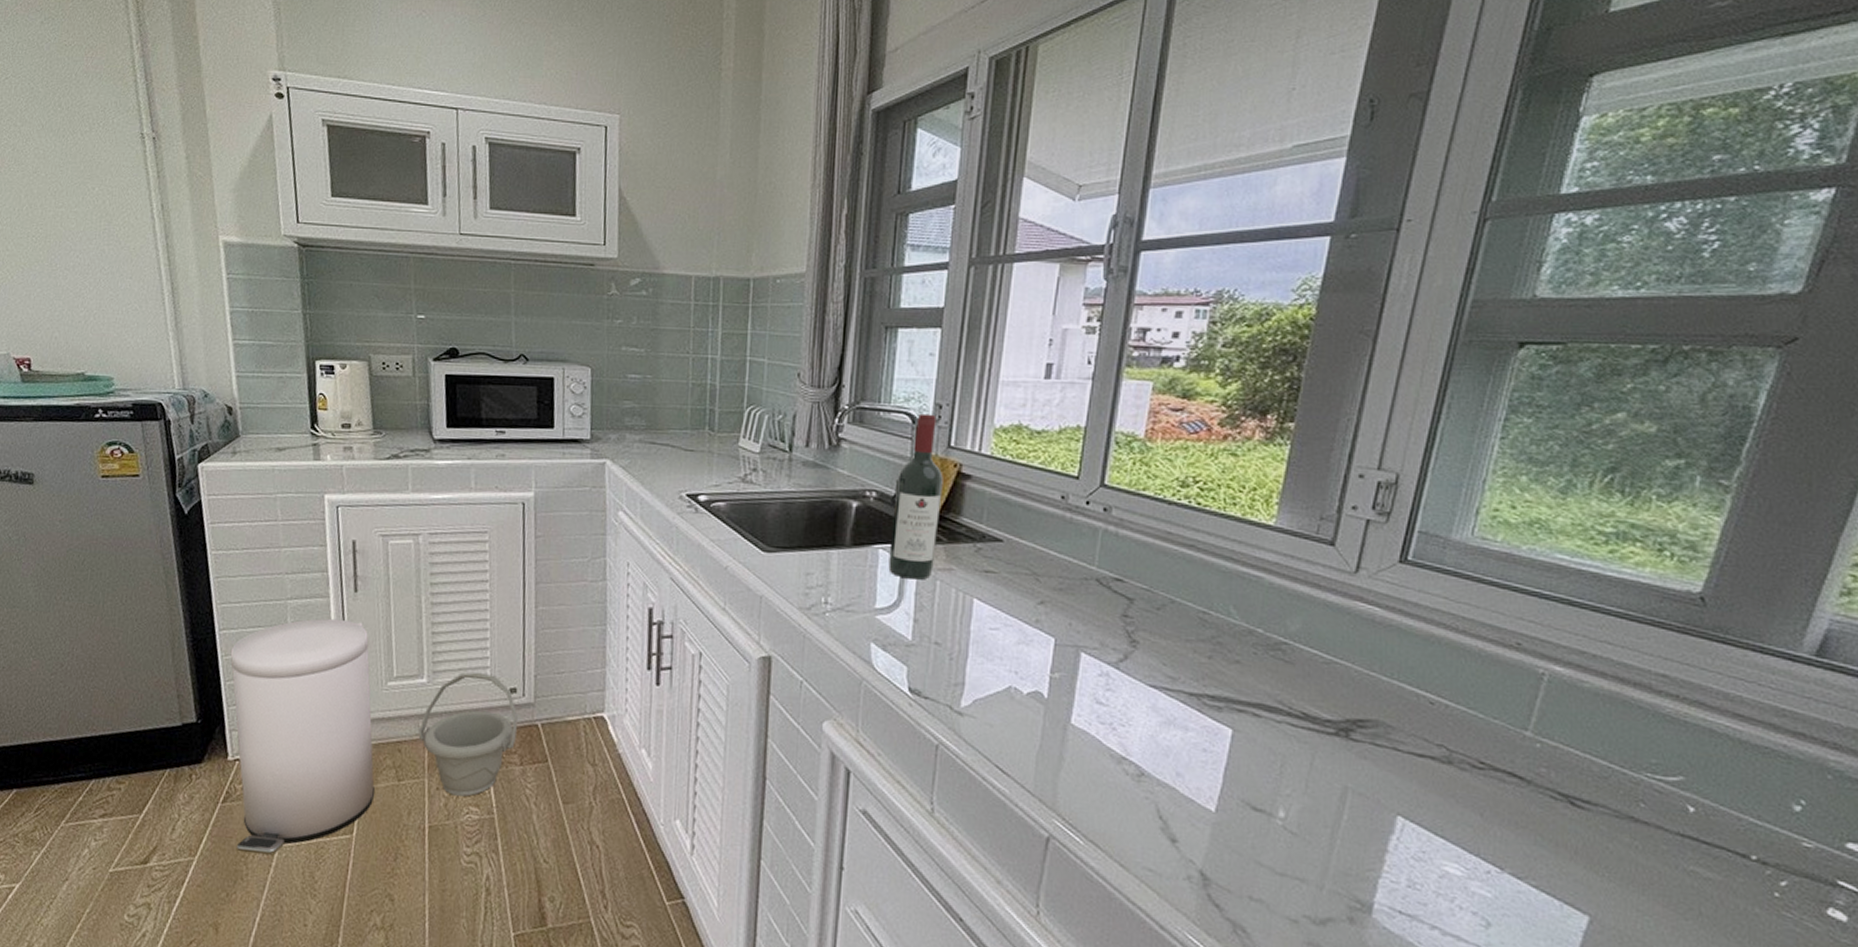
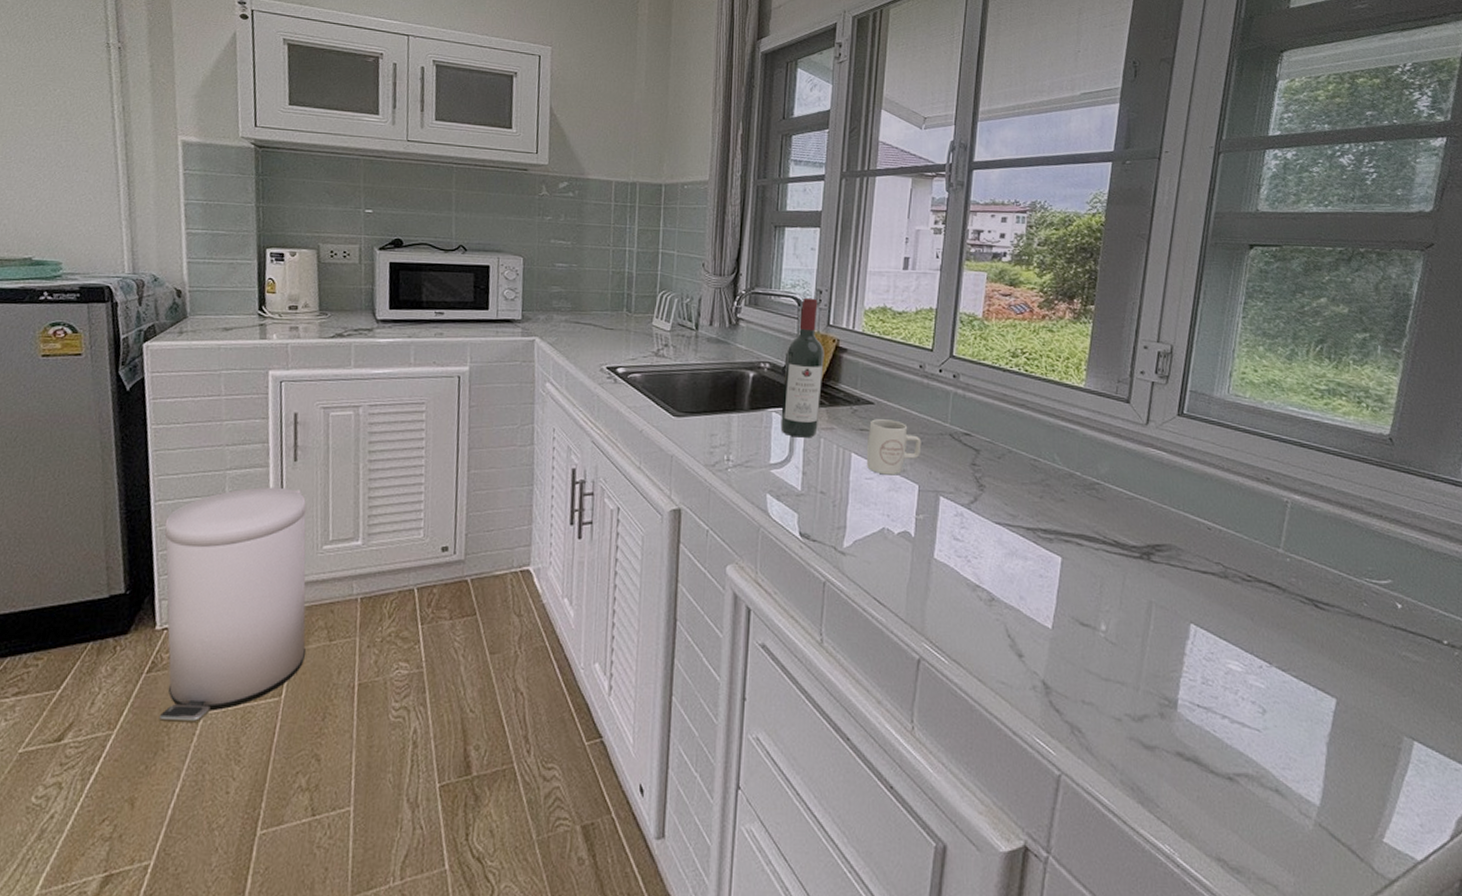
bucket: present [418,672,518,797] -> none [351,533,449,653]
mug: none [991,559,1061,626] -> present [866,419,922,475]

